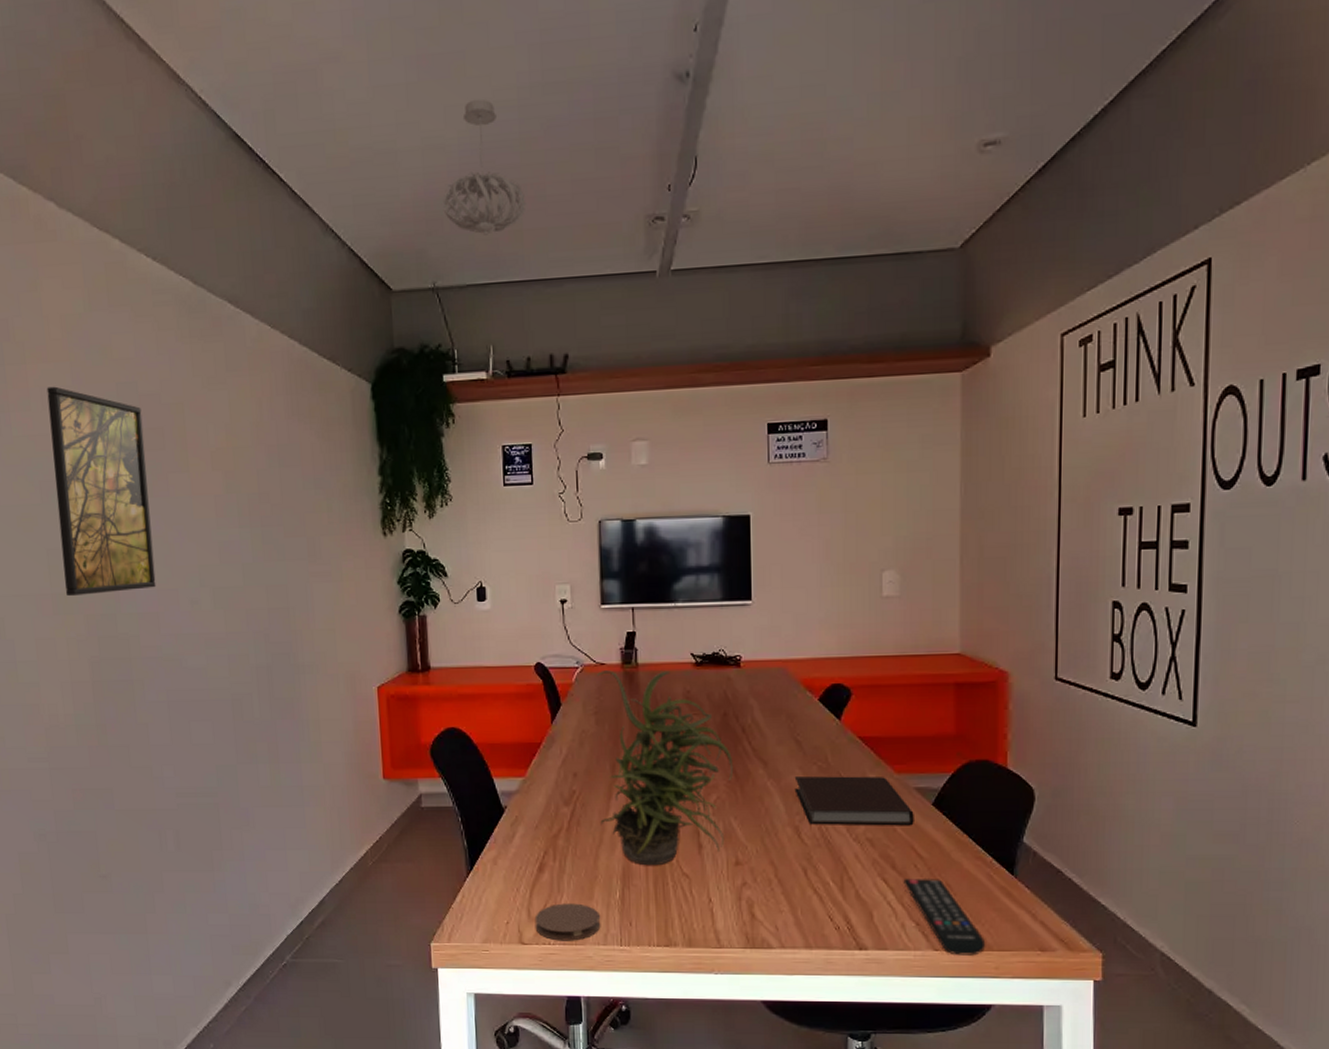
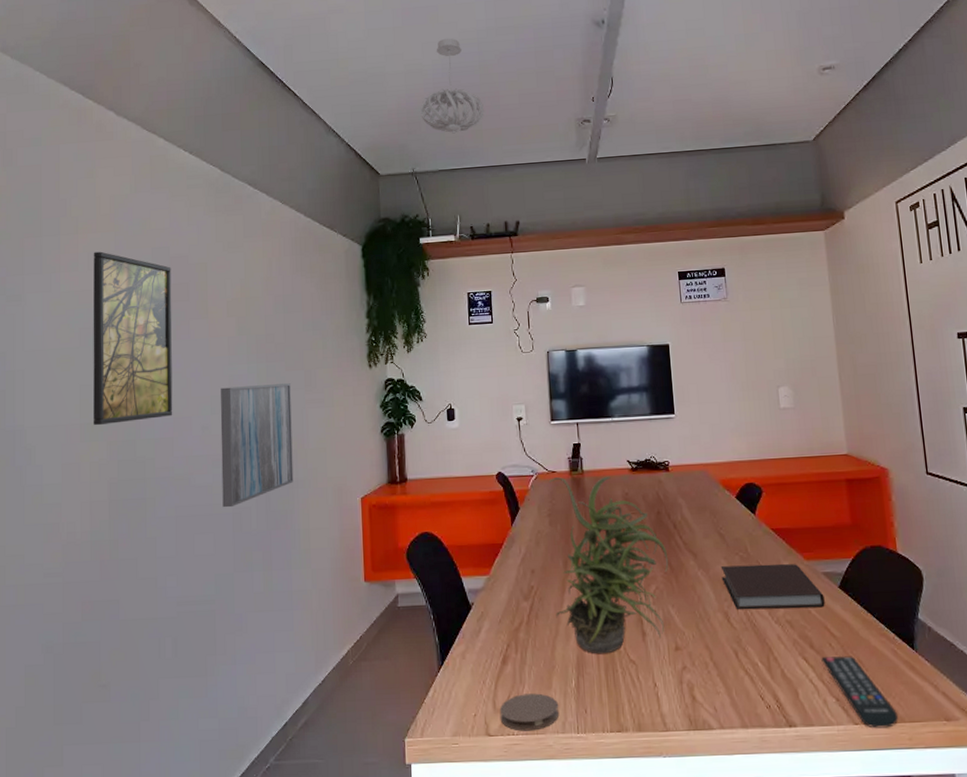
wall art: none [209,552,299,694] -> present [220,383,294,508]

